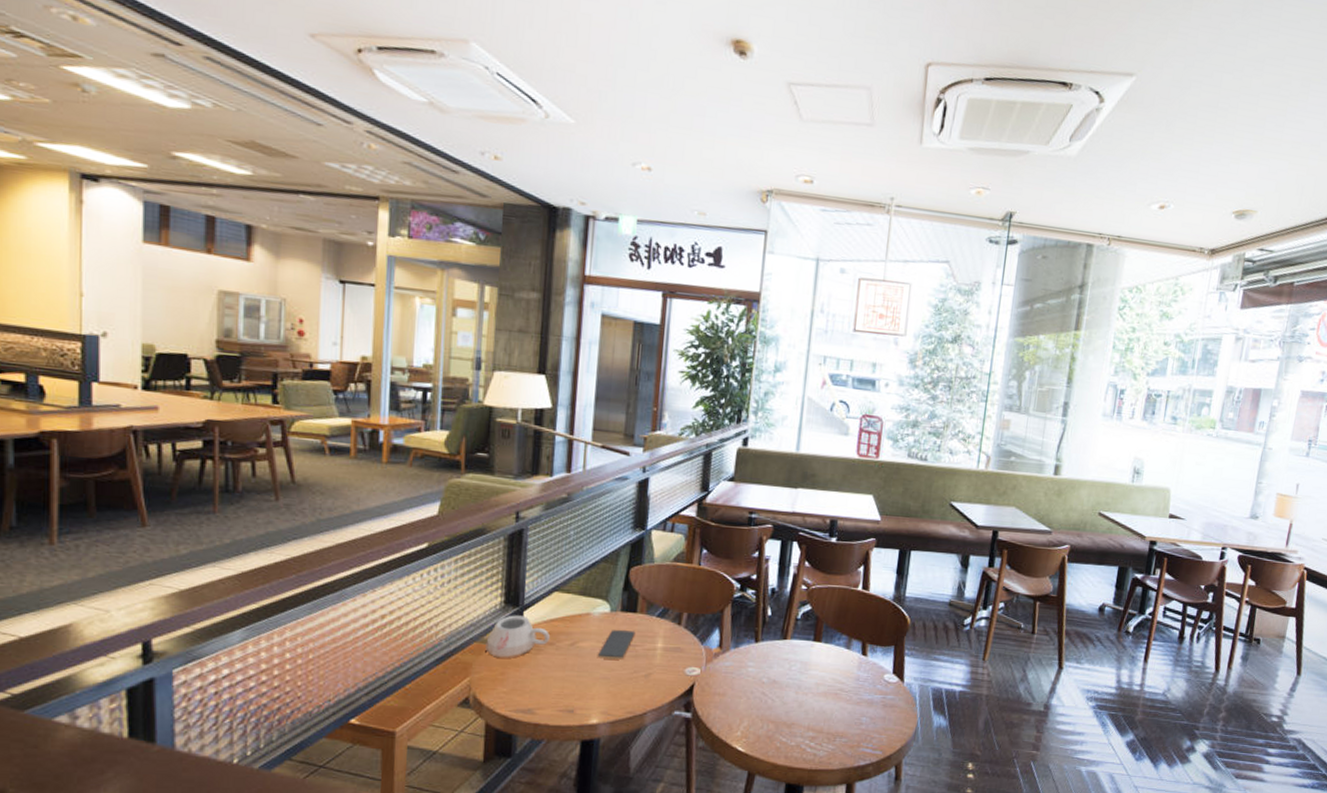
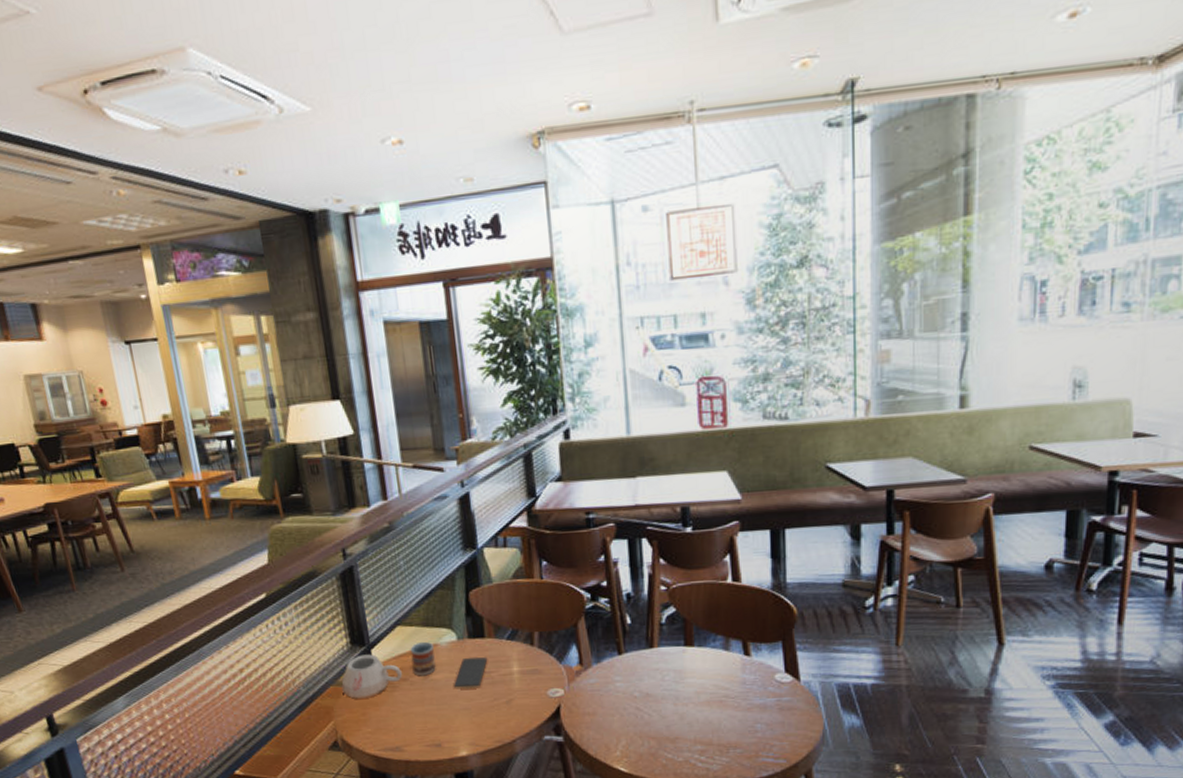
cup: none [561,609,587,643] -> present [410,641,436,676]

